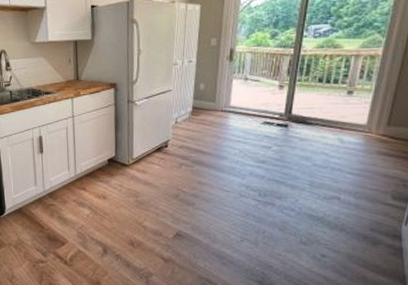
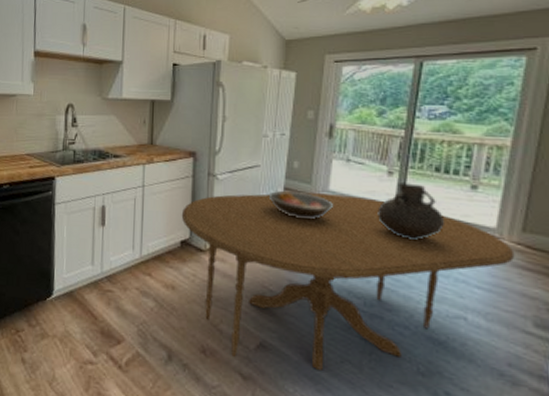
dining table: none [107,108,381,249] -> present [181,193,515,372]
fruit bowl: none [179,109,235,132] -> present [268,190,334,220]
vase: none [270,94,324,140] -> present [377,183,444,240]

